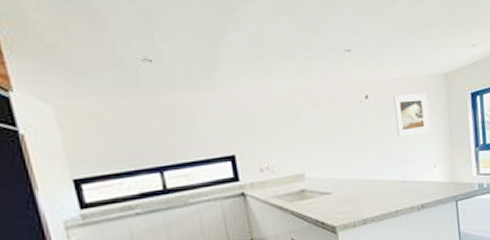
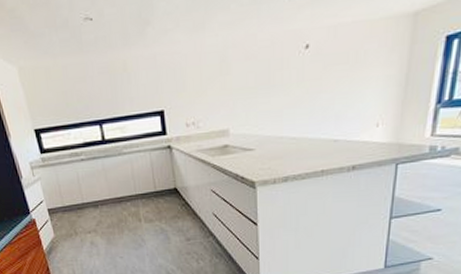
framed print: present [394,93,430,137] -> none [337,39,383,92]

